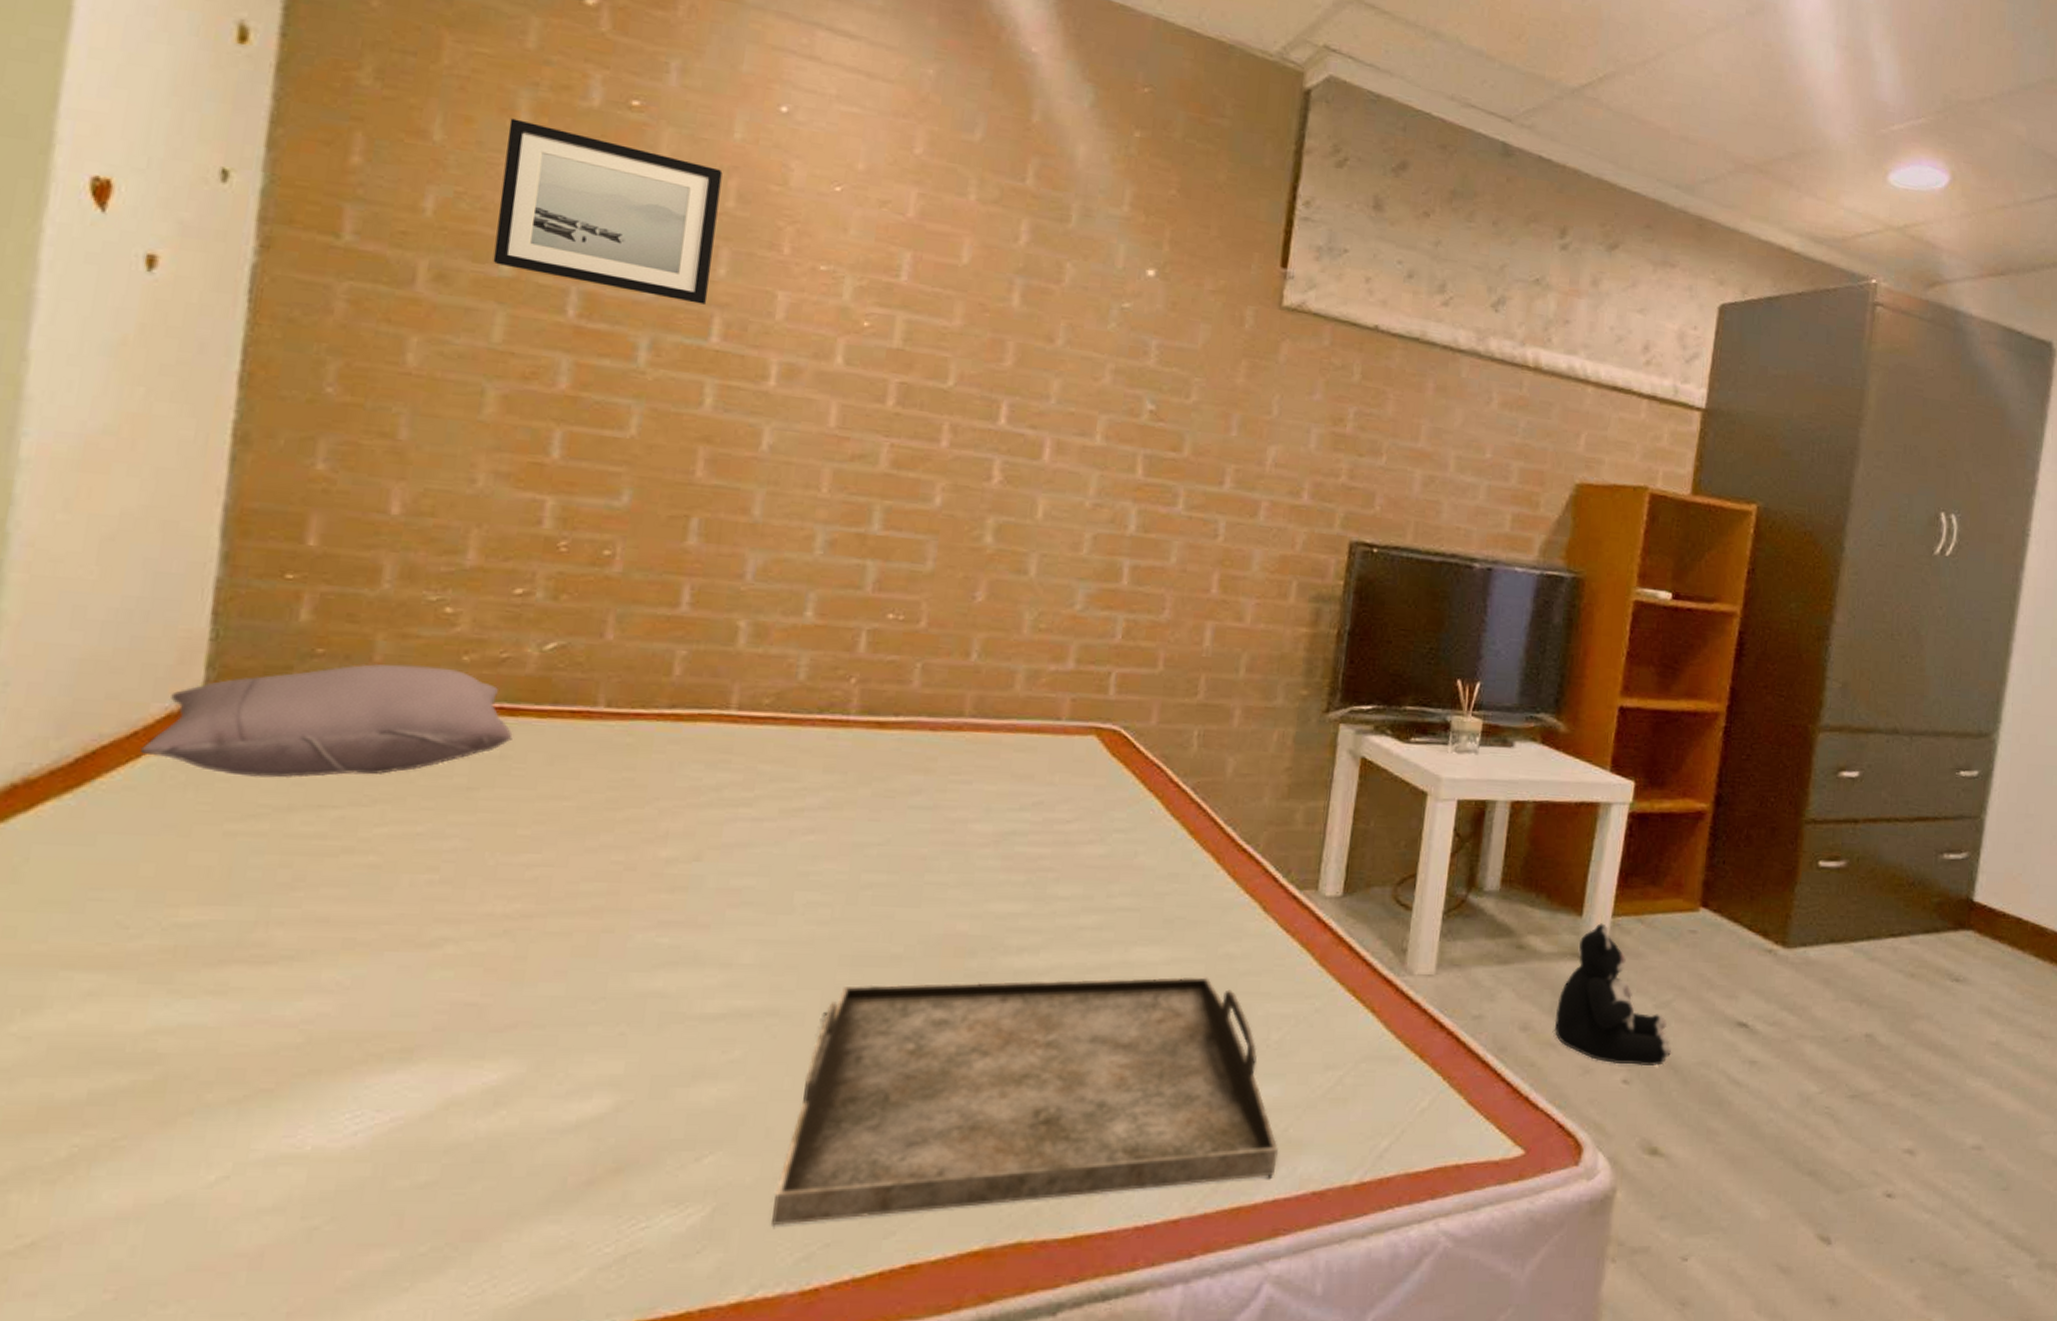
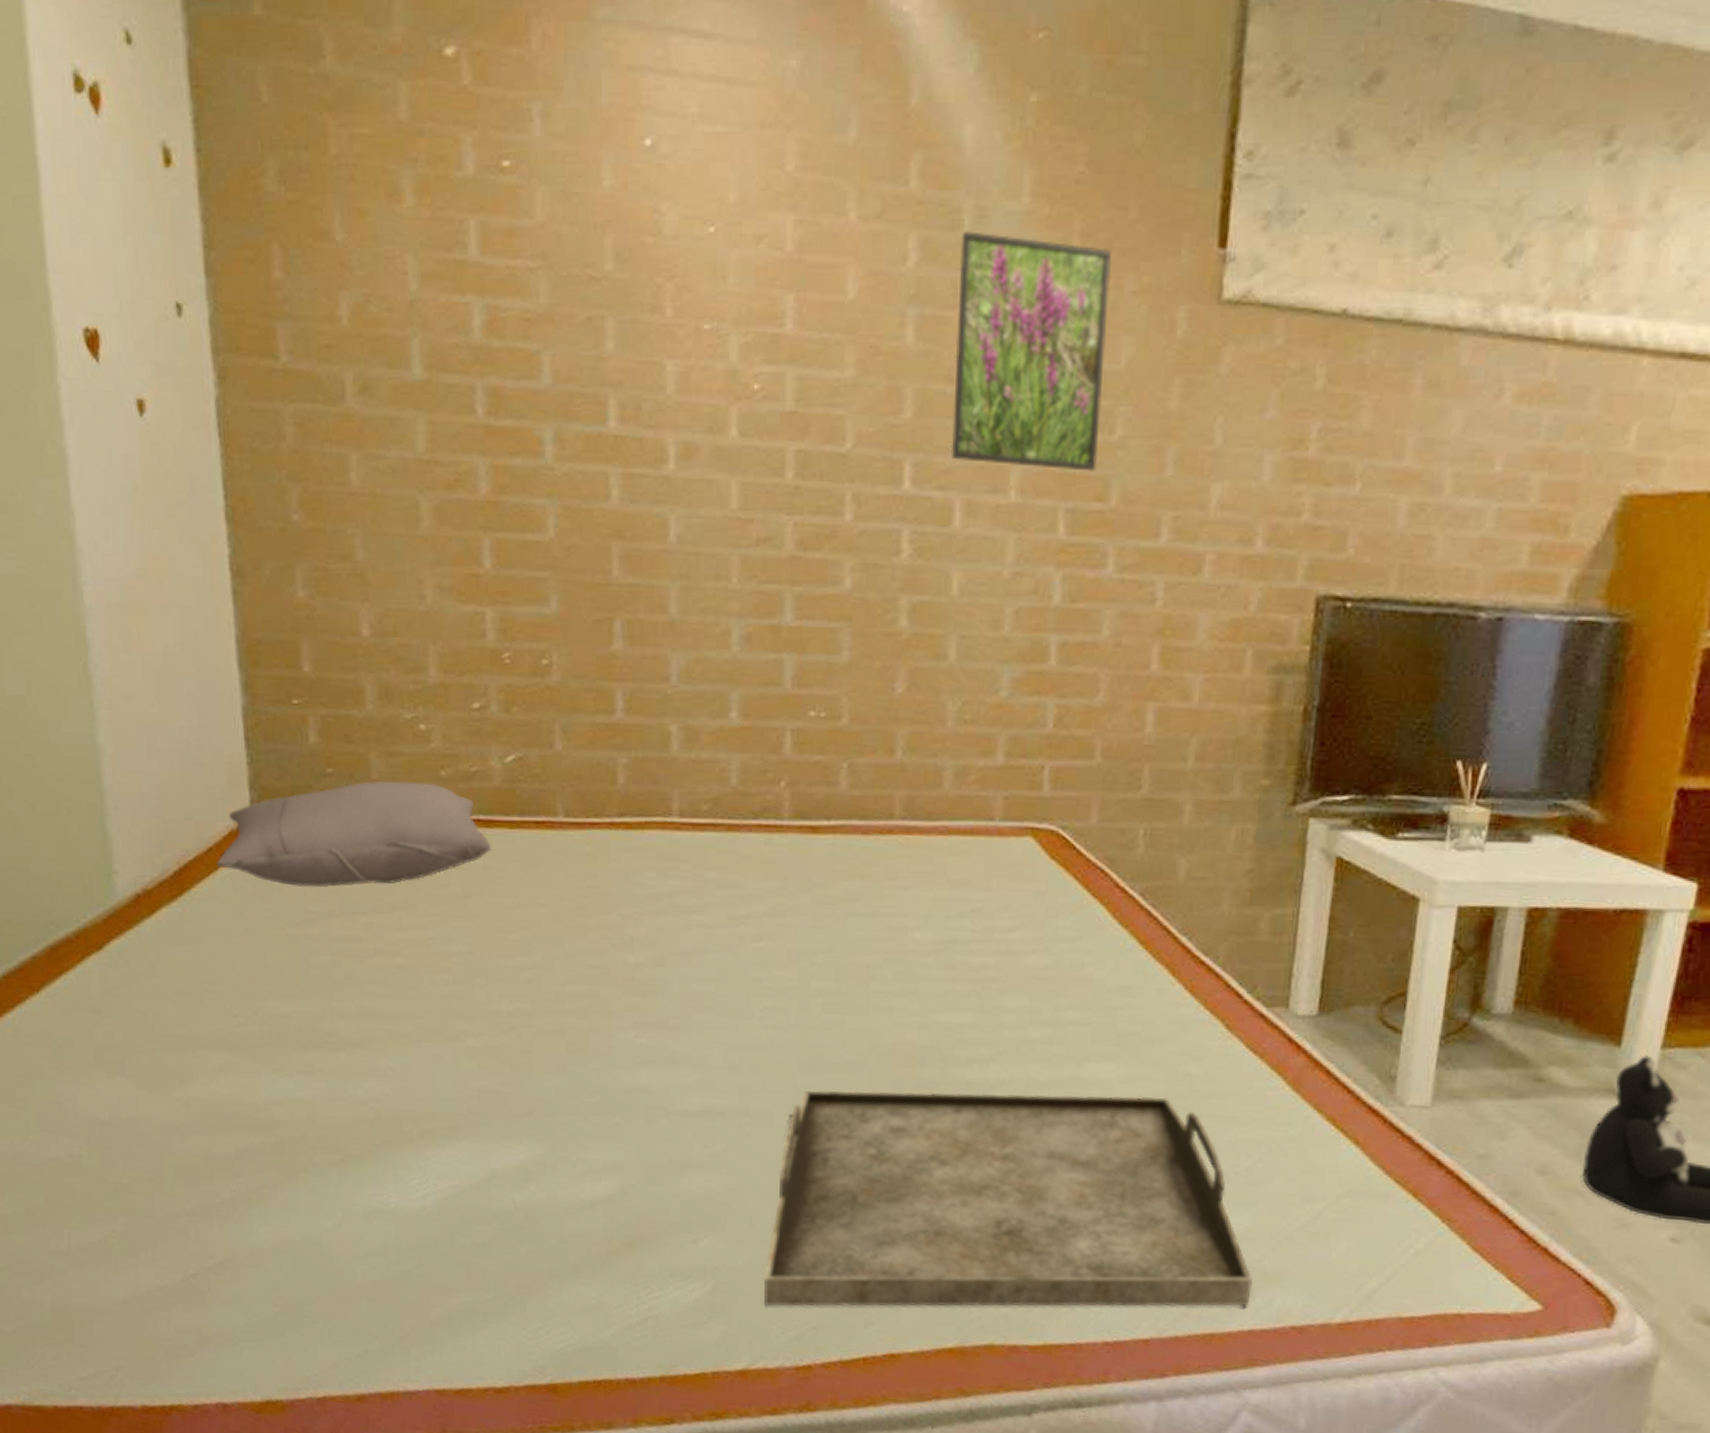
wall art: present [493,118,723,305] -> none [397,203,600,386]
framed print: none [1045,224,1195,427] -> present [950,231,1112,472]

